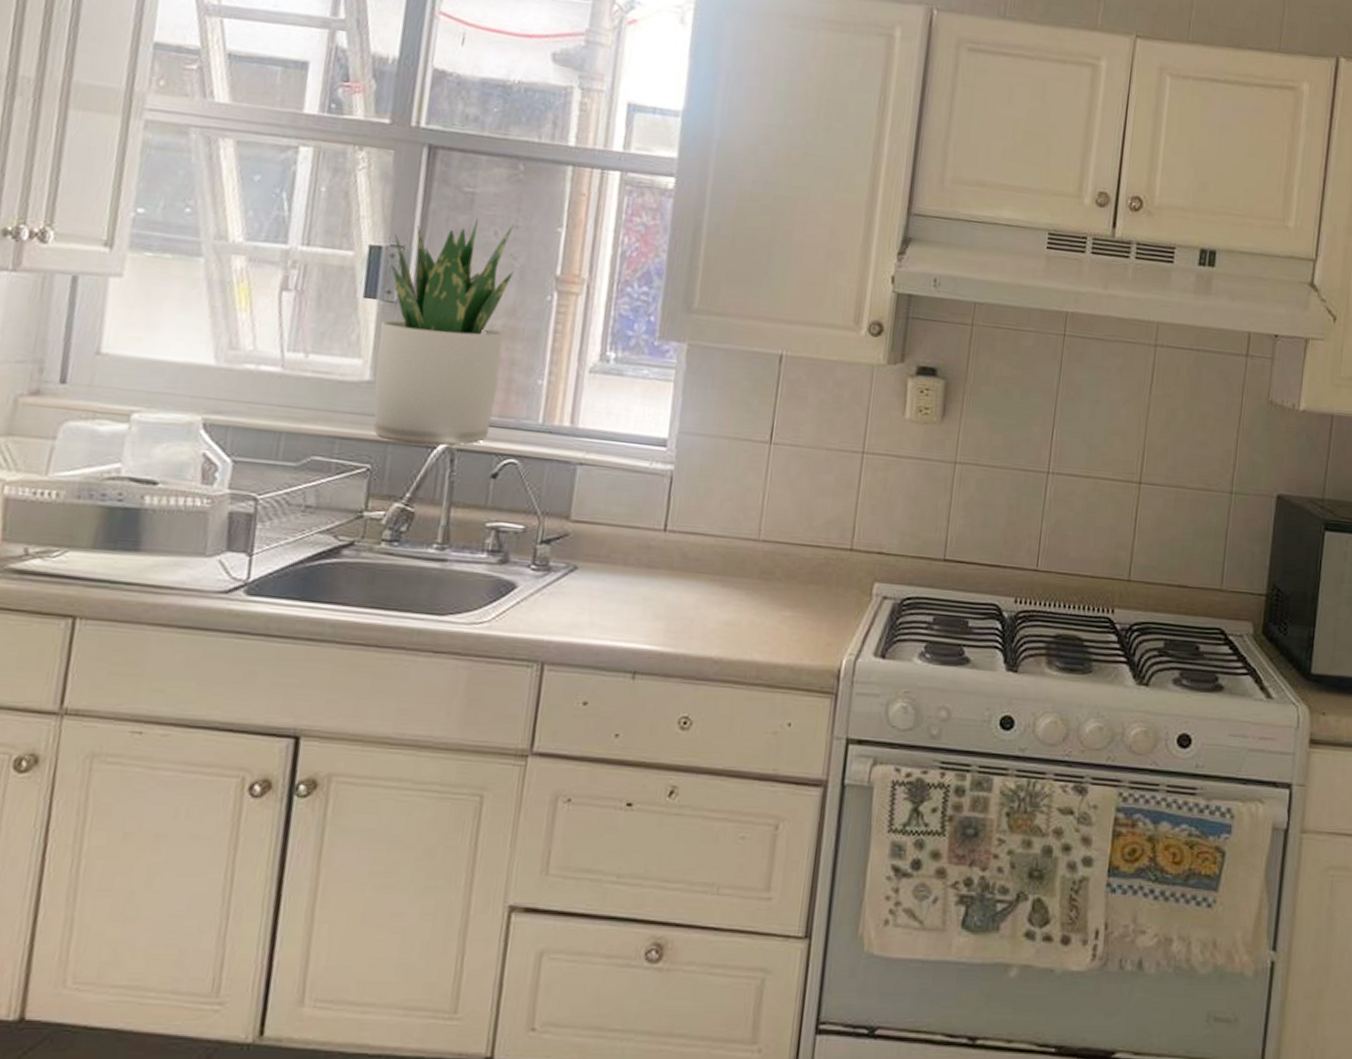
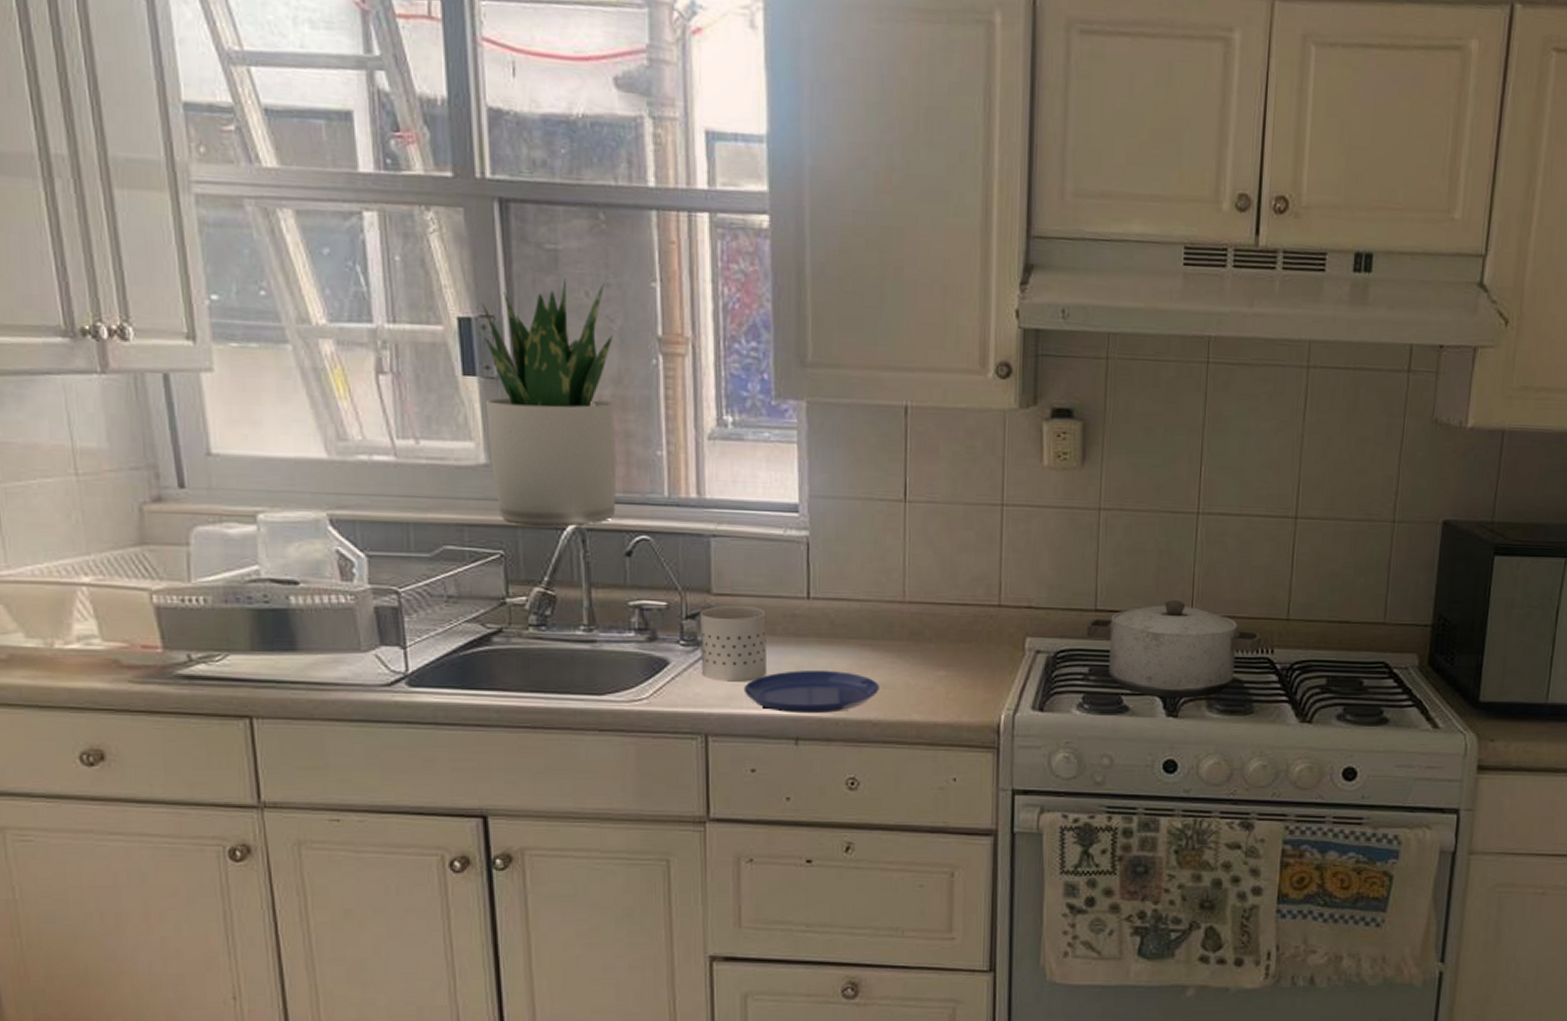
mug: none [548,532,622,610] -> present [699,605,766,682]
plate: none [587,602,724,648] -> present [743,670,879,714]
cooking pot: none [933,555,1103,654] -> present [1086,600,1261,699]

